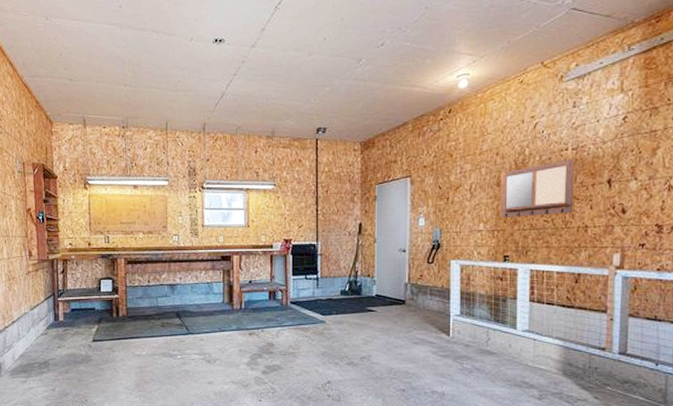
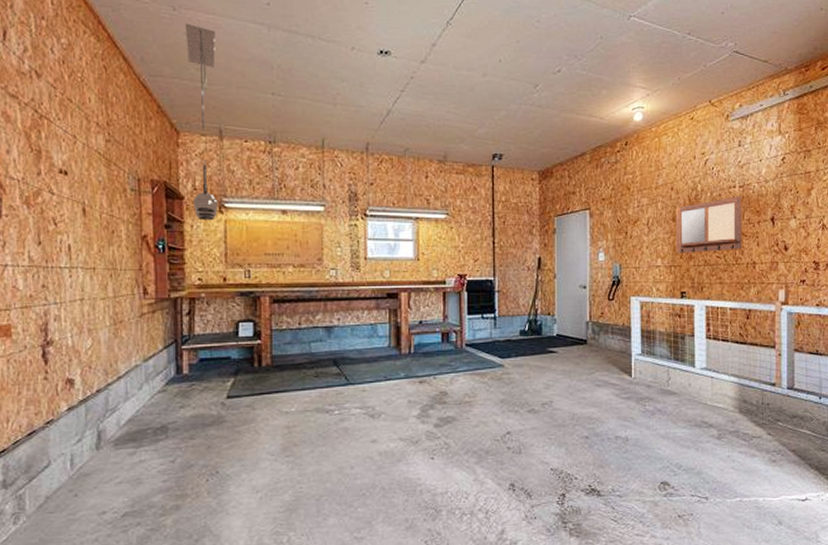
light fixture: none [55,29,83,196] -> present [184,23,218,221]

